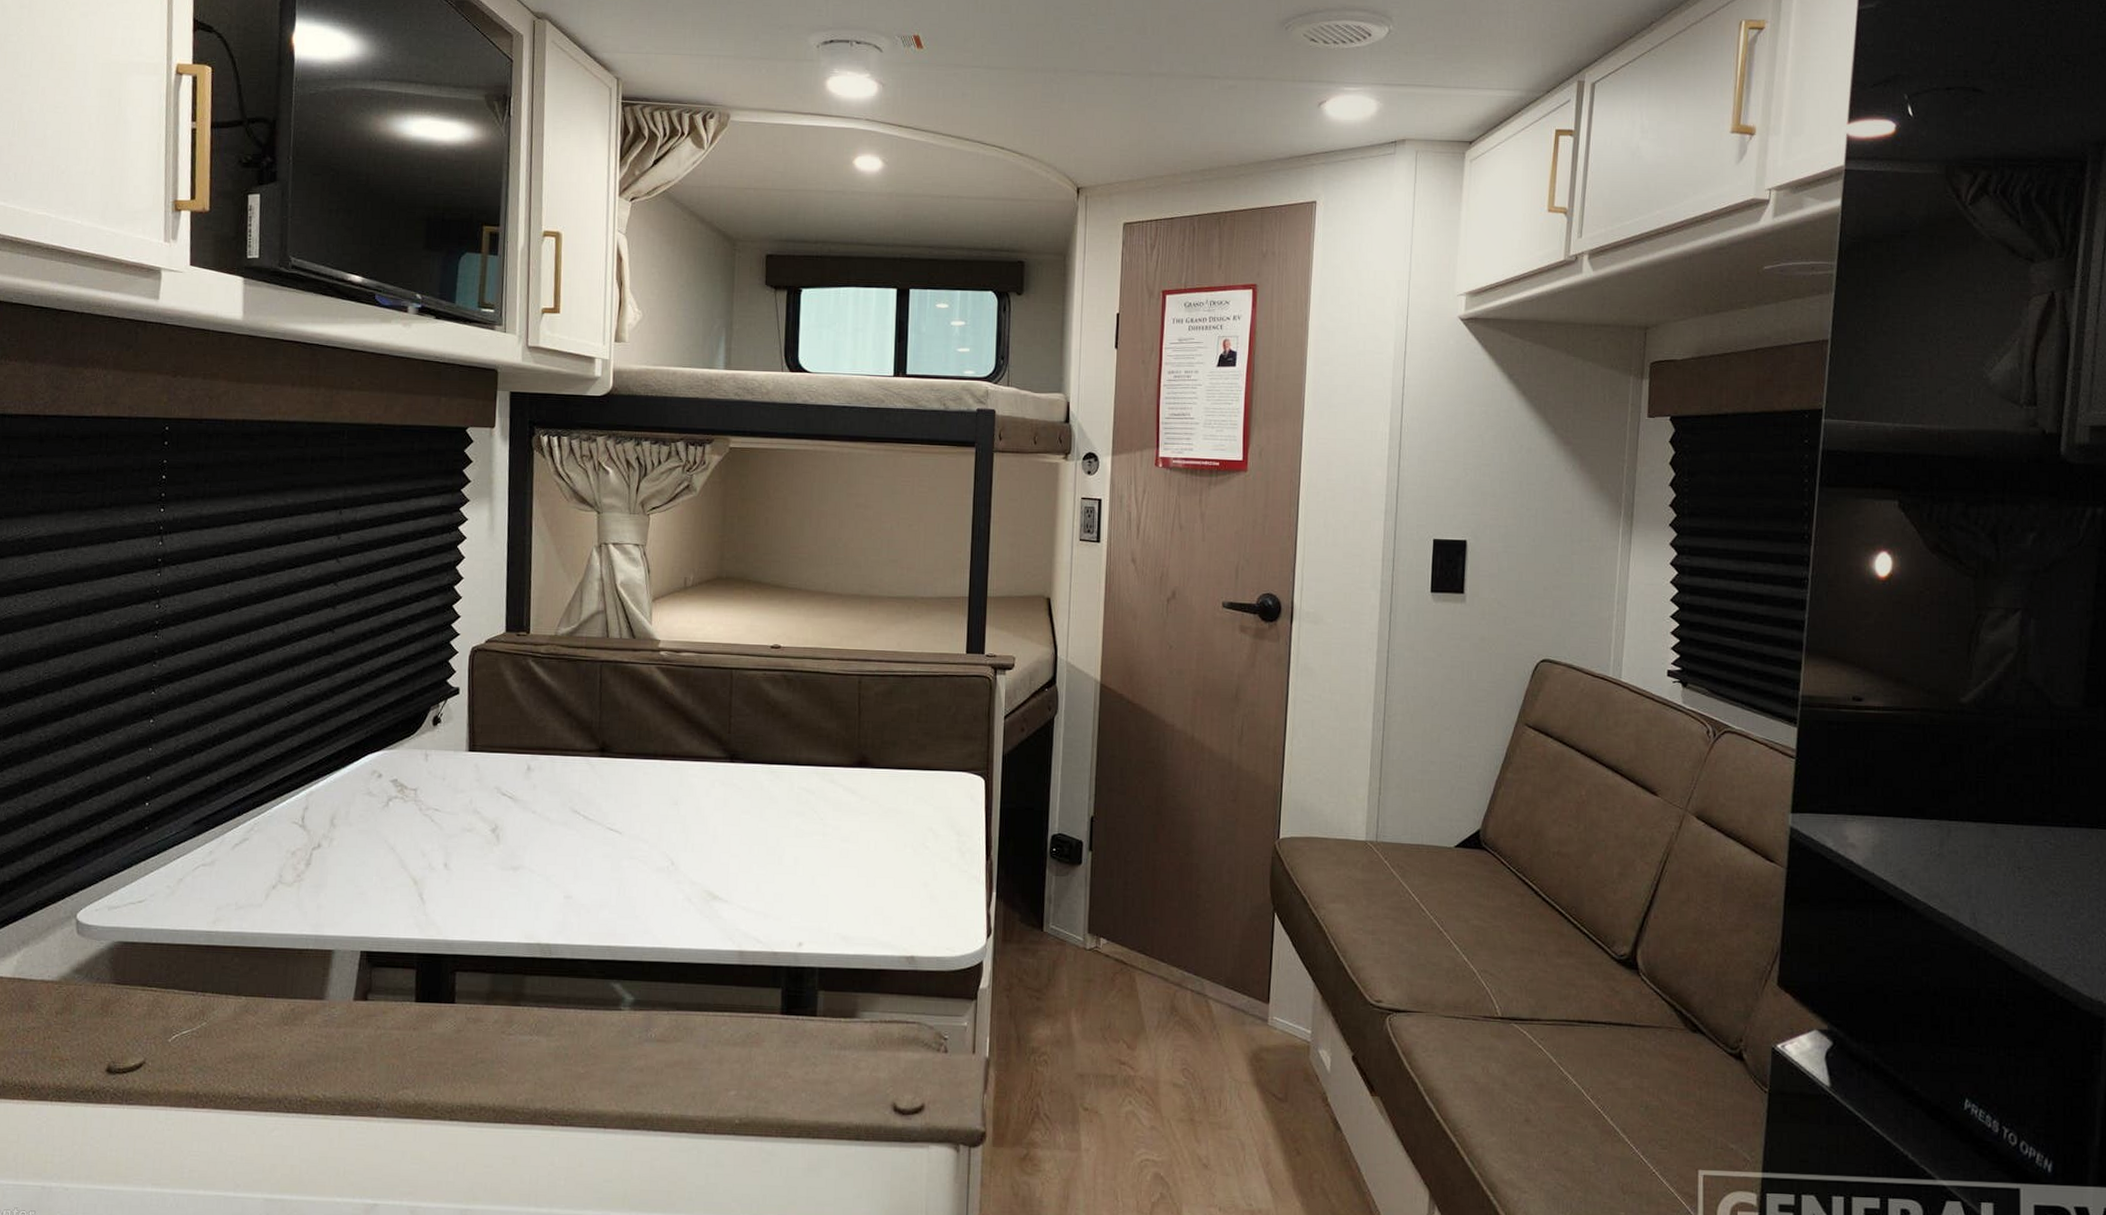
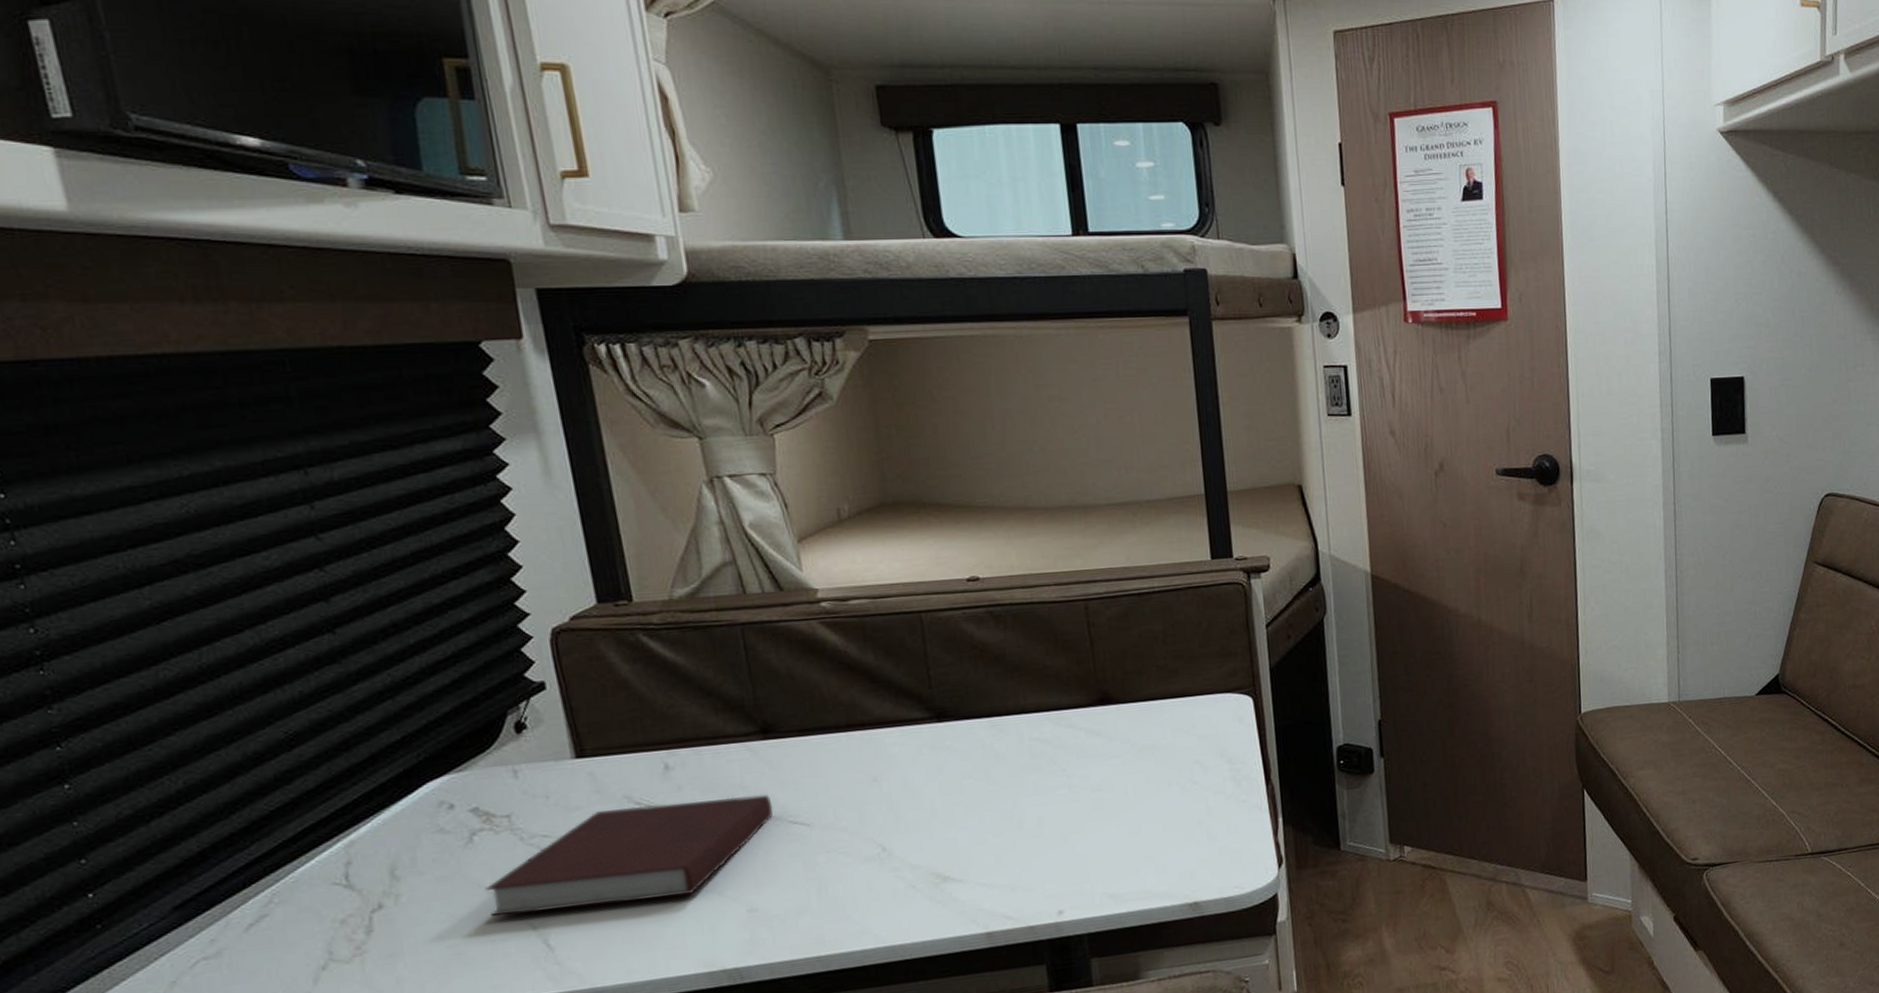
notebook: none [389,796,598,876] -> present [485,794,774,917]

